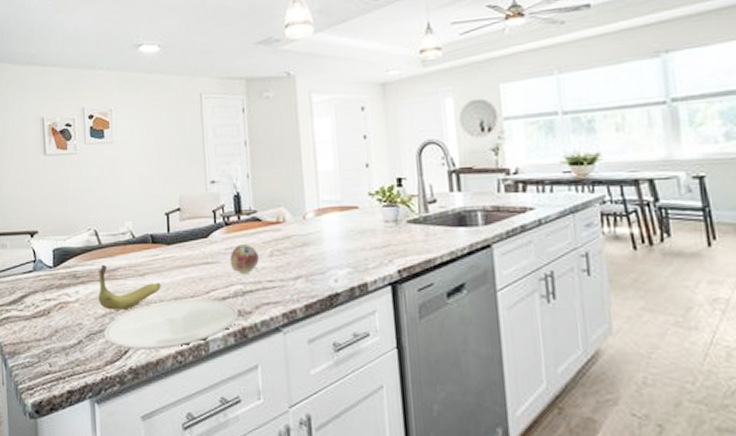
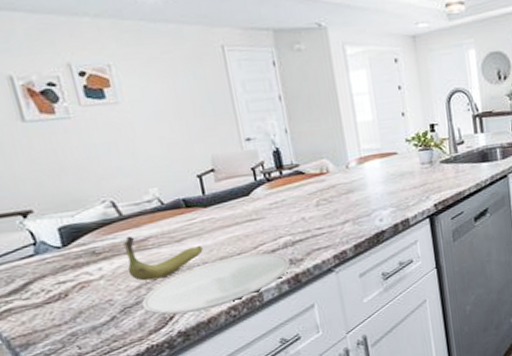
fruit: present [230,244,259,273] -> none [275,197,306,226]

